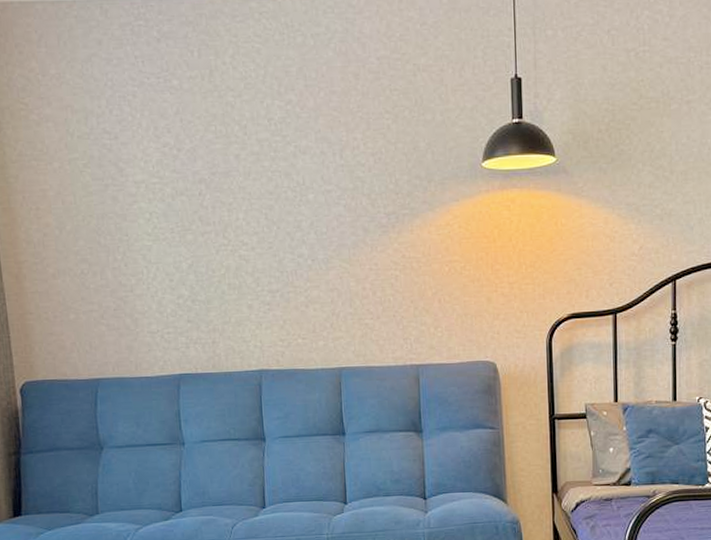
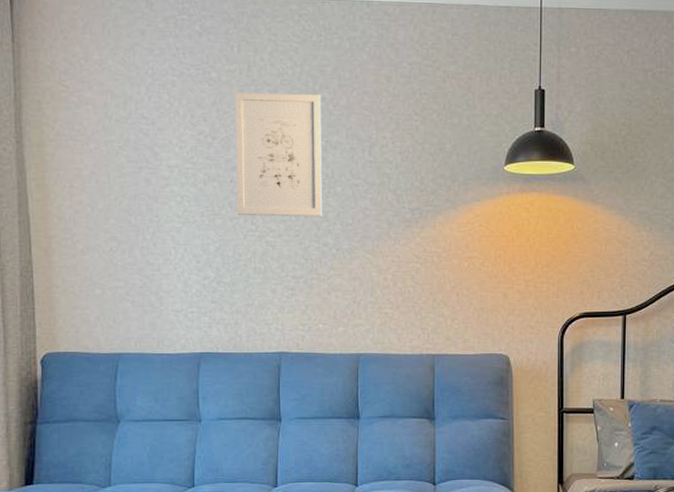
wall art: none [198,97,295,230] -> present [235,91,322,217]

